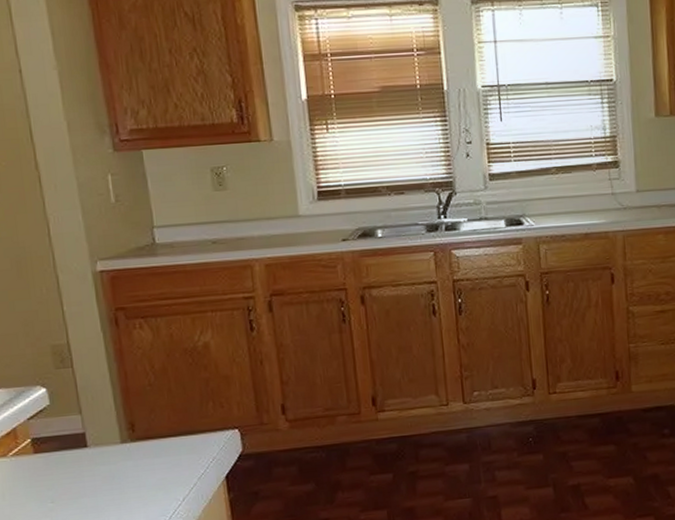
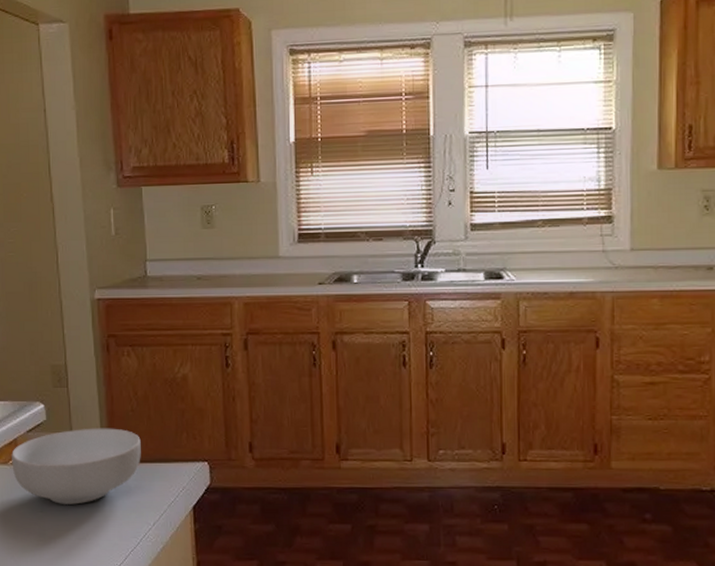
cereal bowl: none [11,405,164,492] -> present [12,428,141,505]

